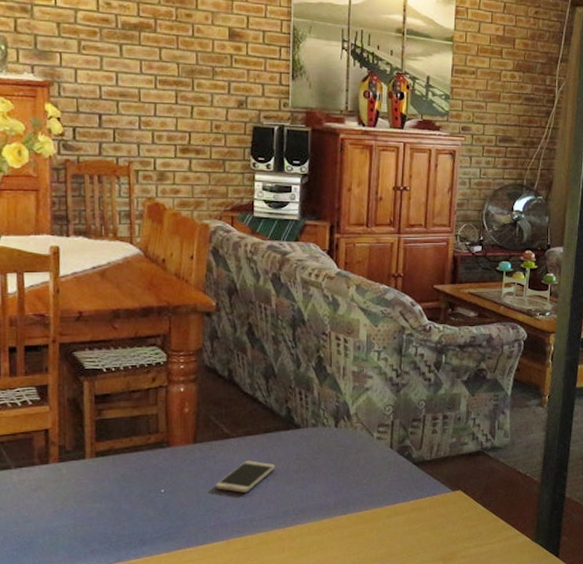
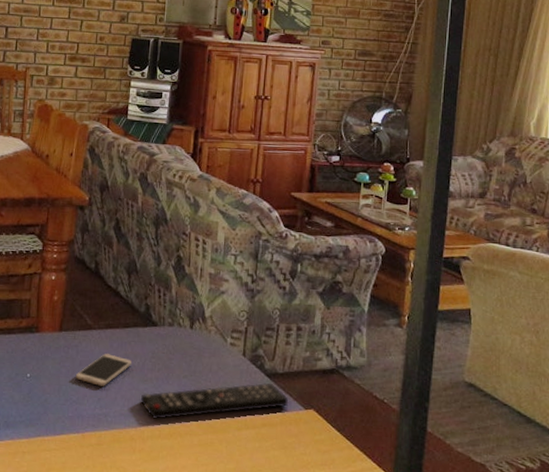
remote control: none [288,470,437,518] -> present [141,382,289,420]

